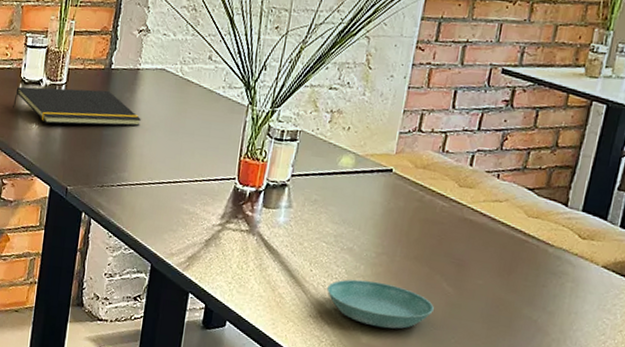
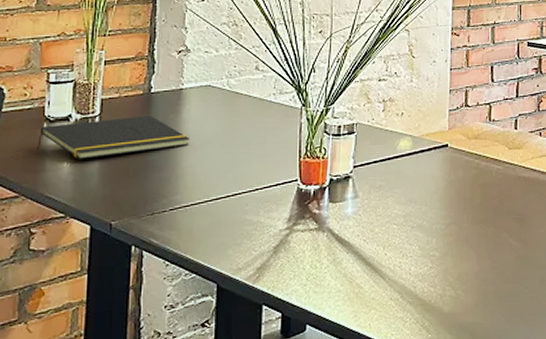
saucer: present [327,279,434,329] -> none [404,251,505,295]

